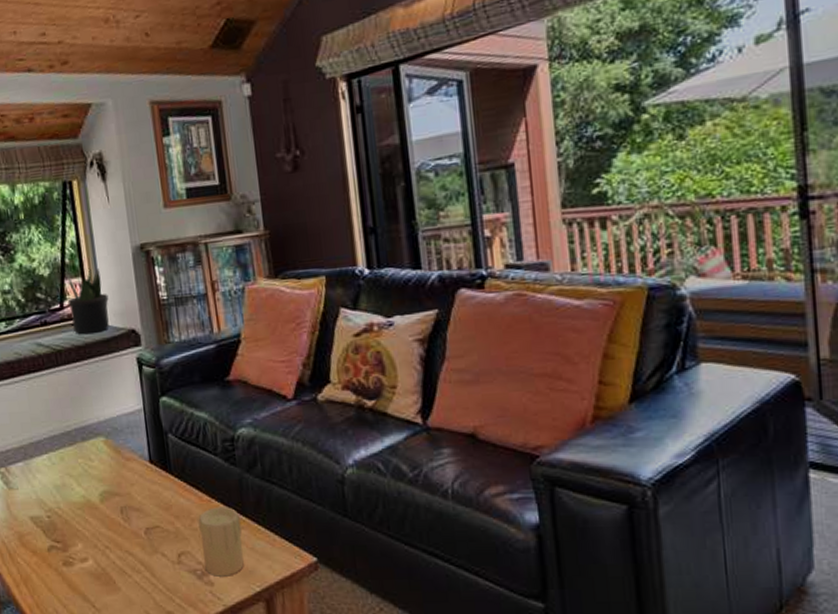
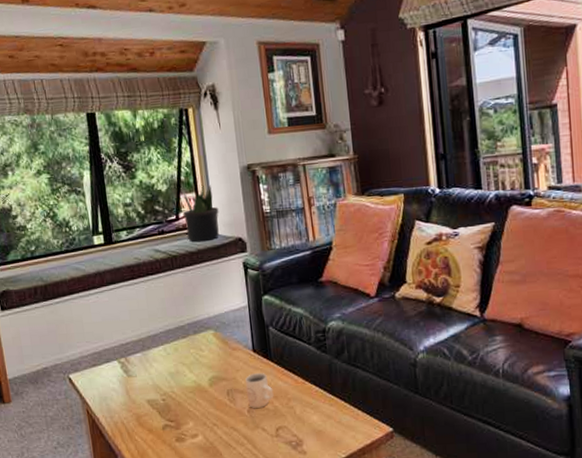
mug: none [141,488,175,530] -> present [245,373,274,409]
candle: present [198,507,244,577] -> none [294,387,332,446]

